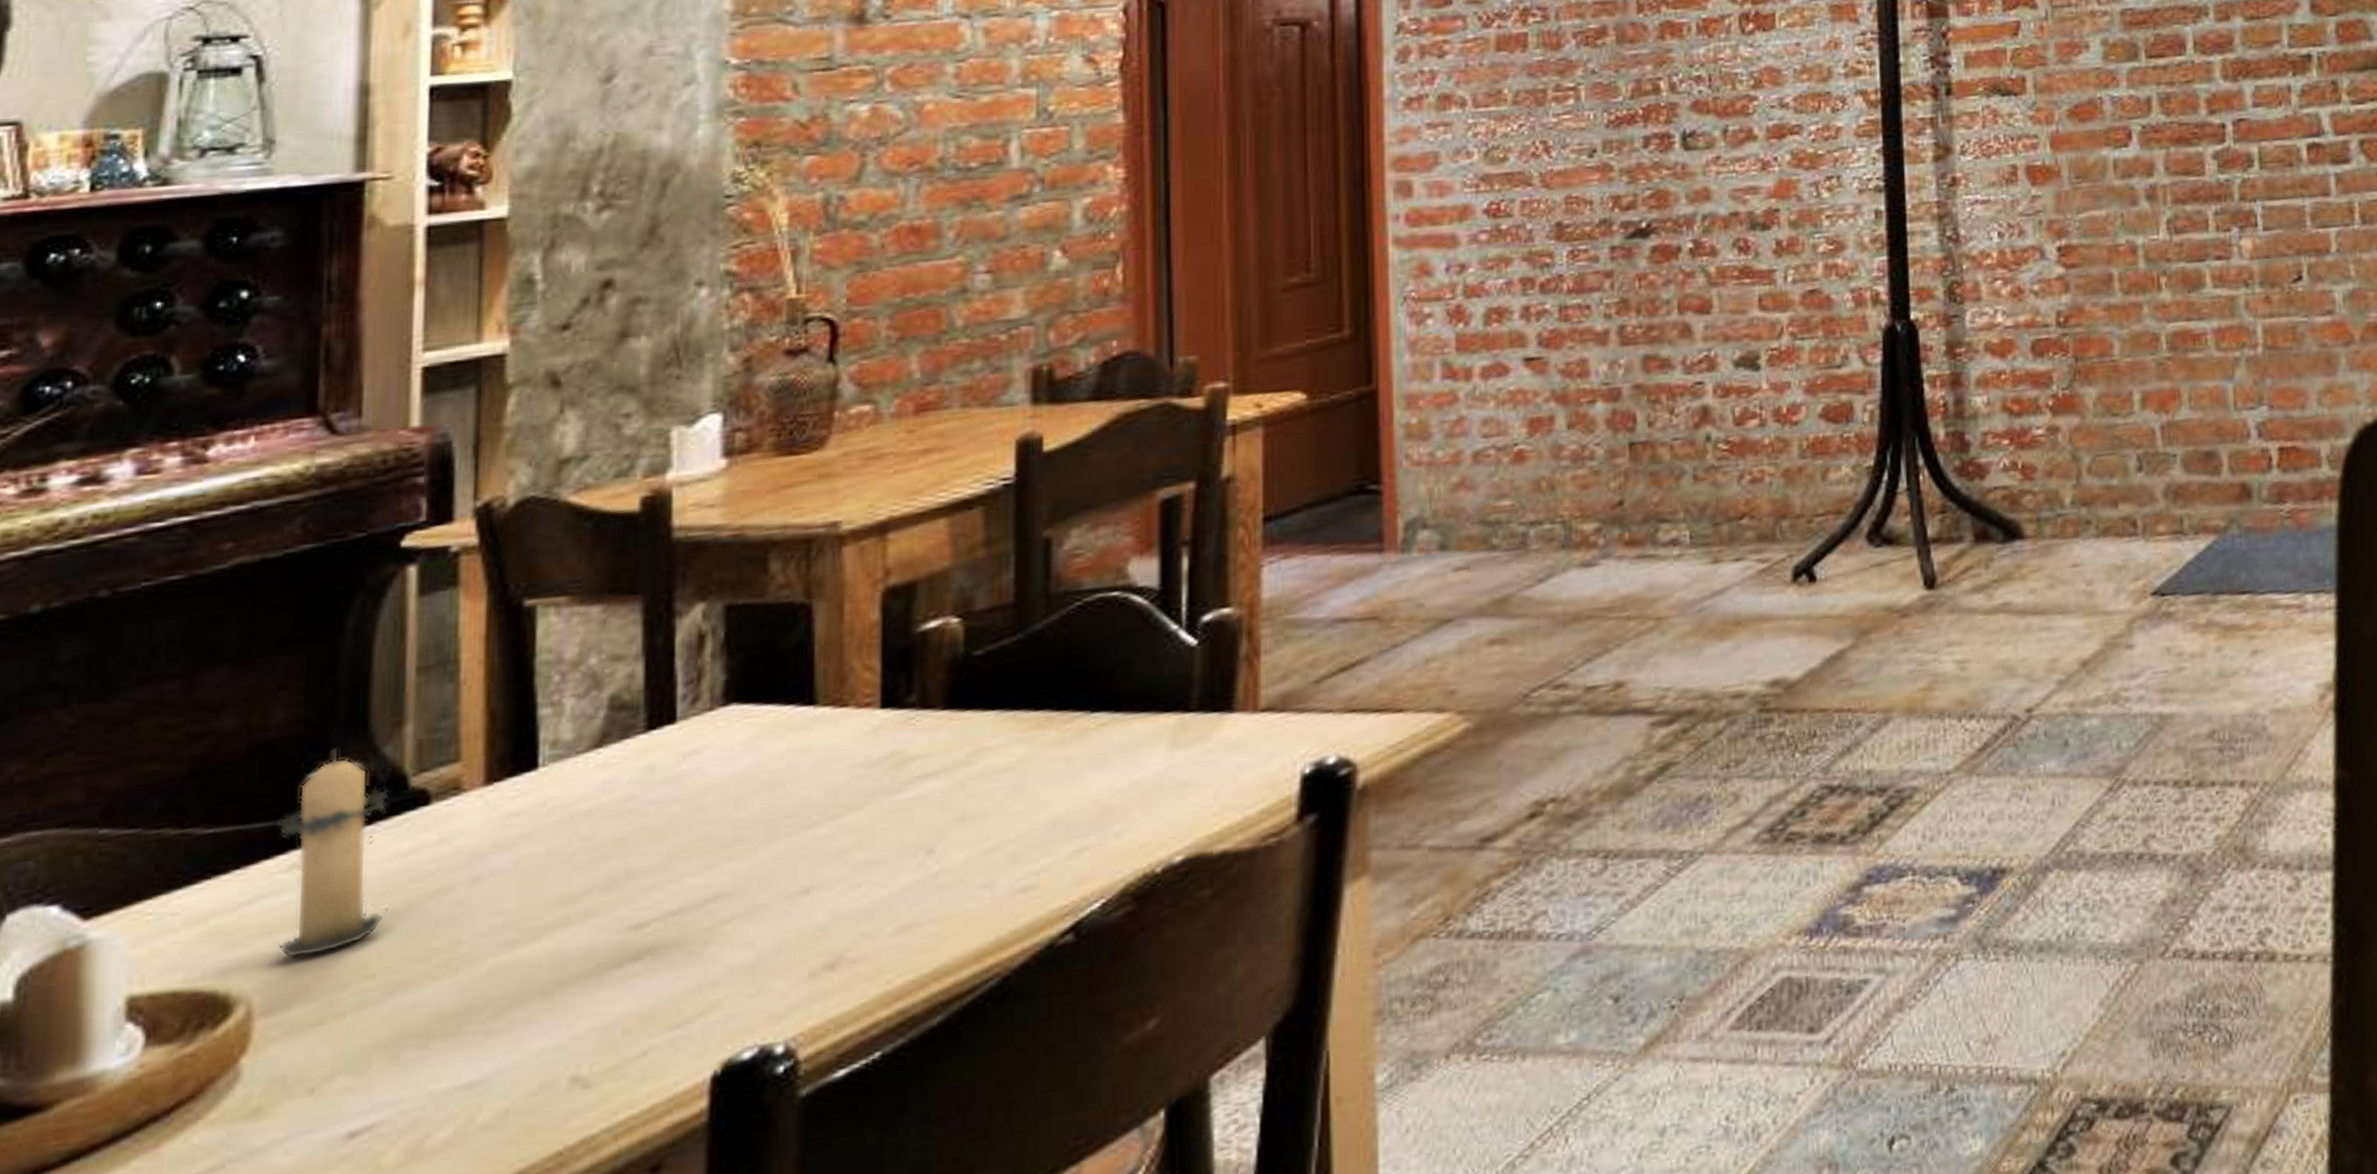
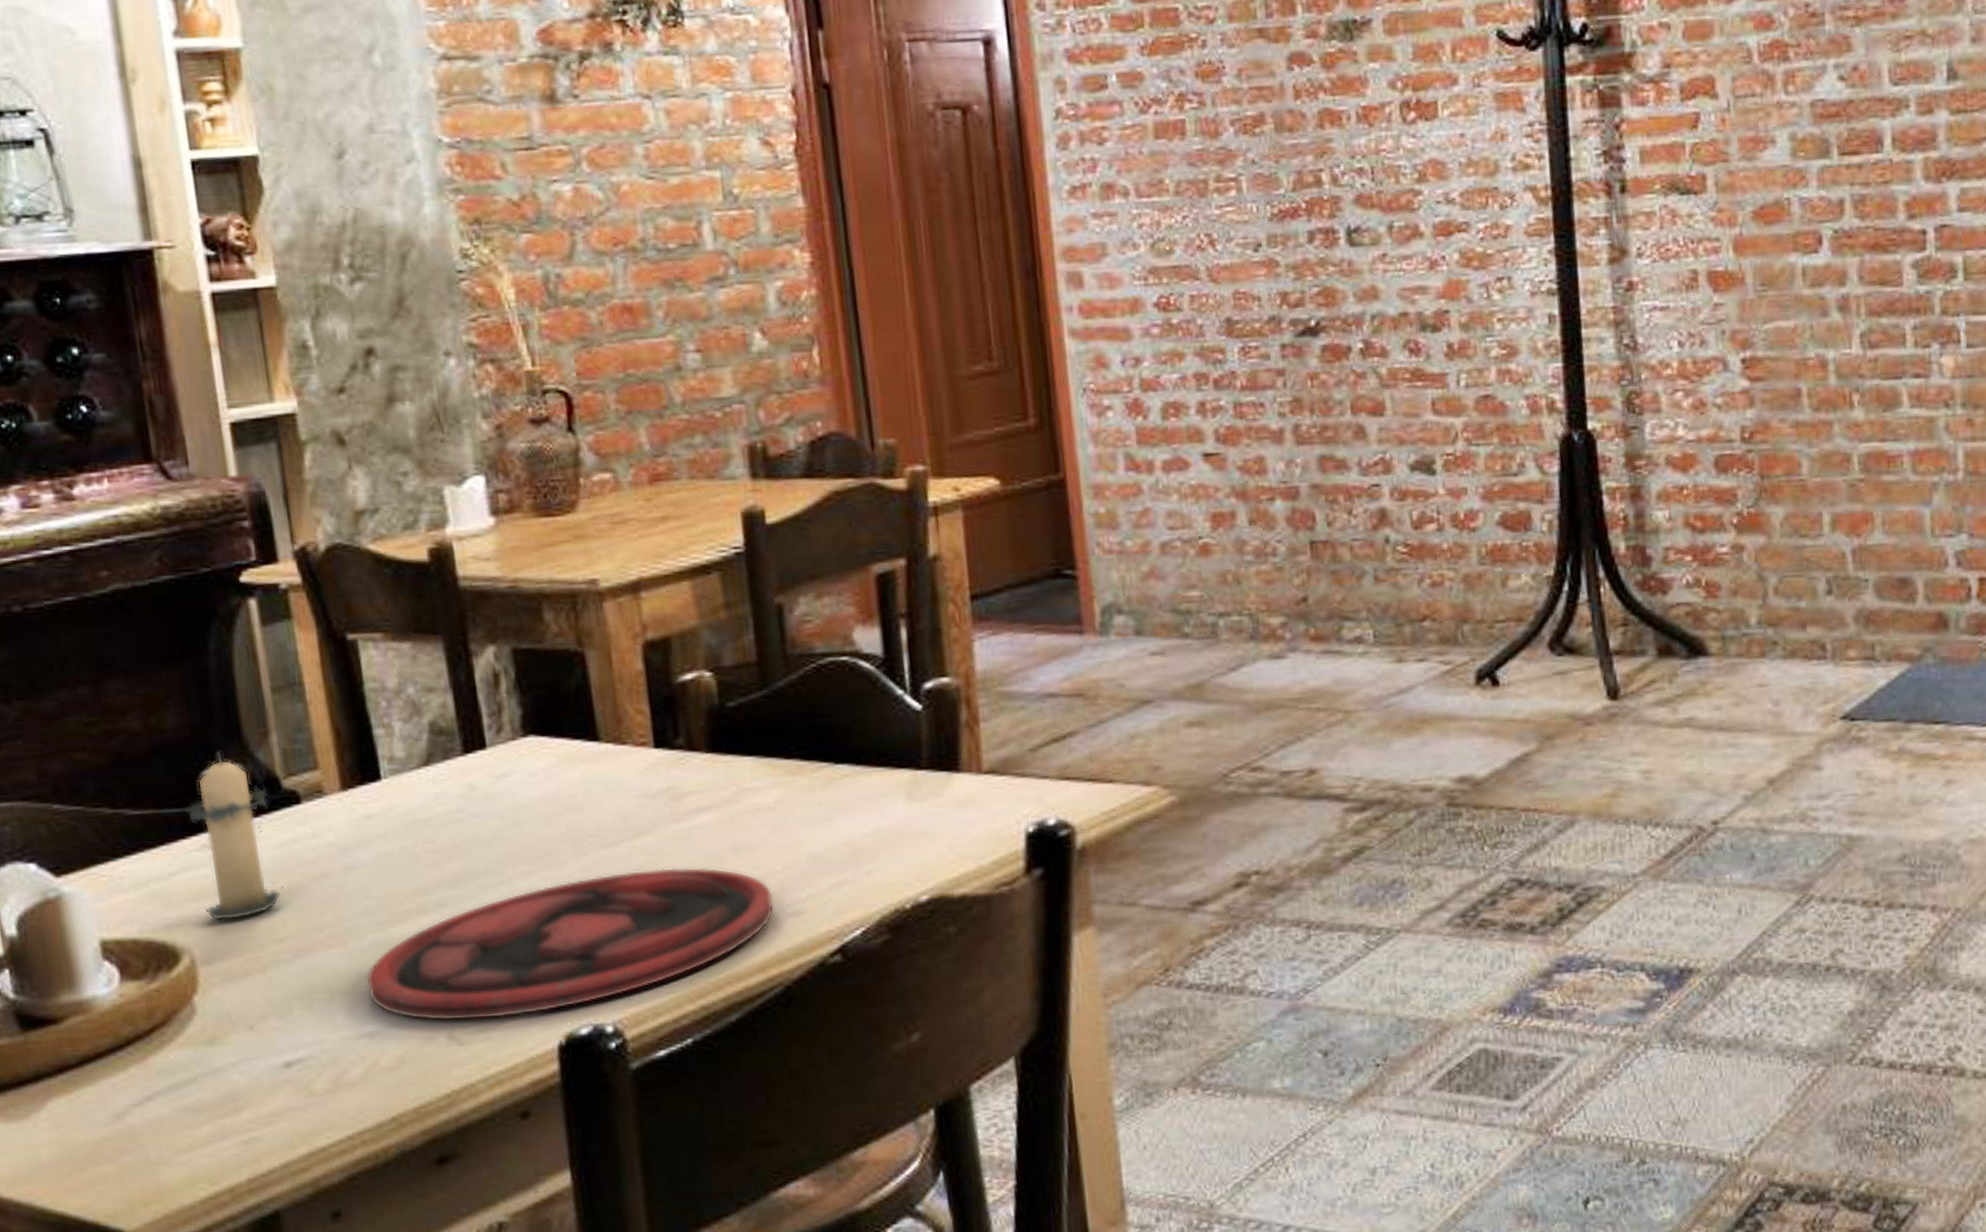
plate: none [476,842,1001,1061] -> present [366,867,775,1021]

